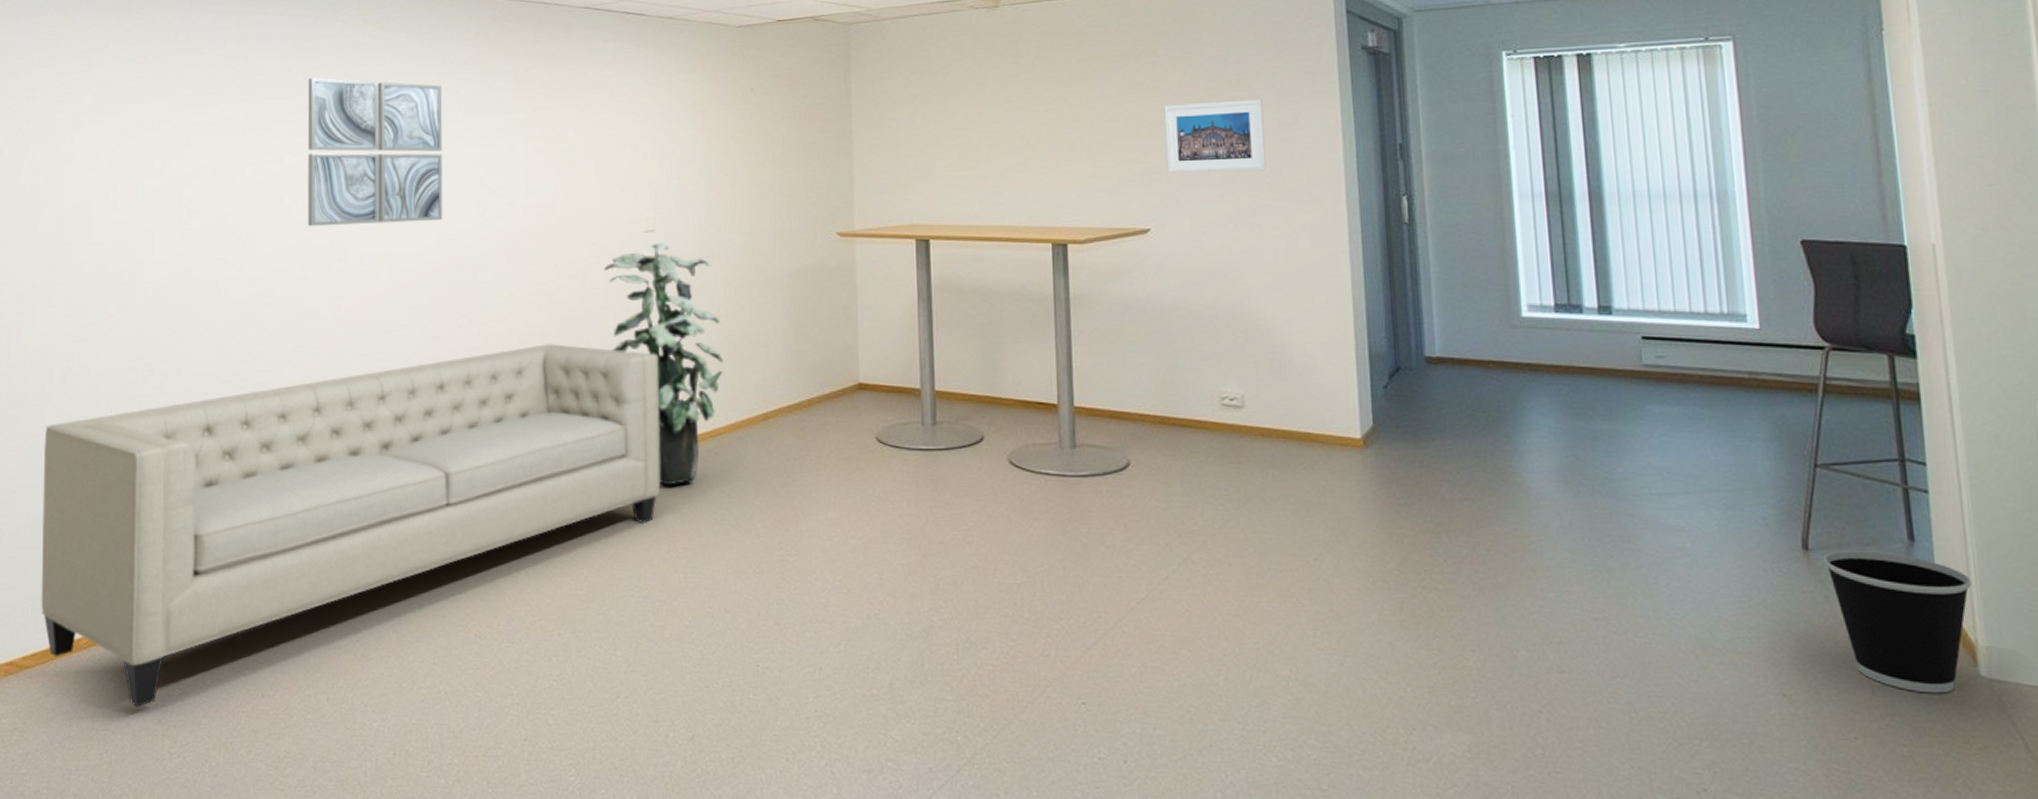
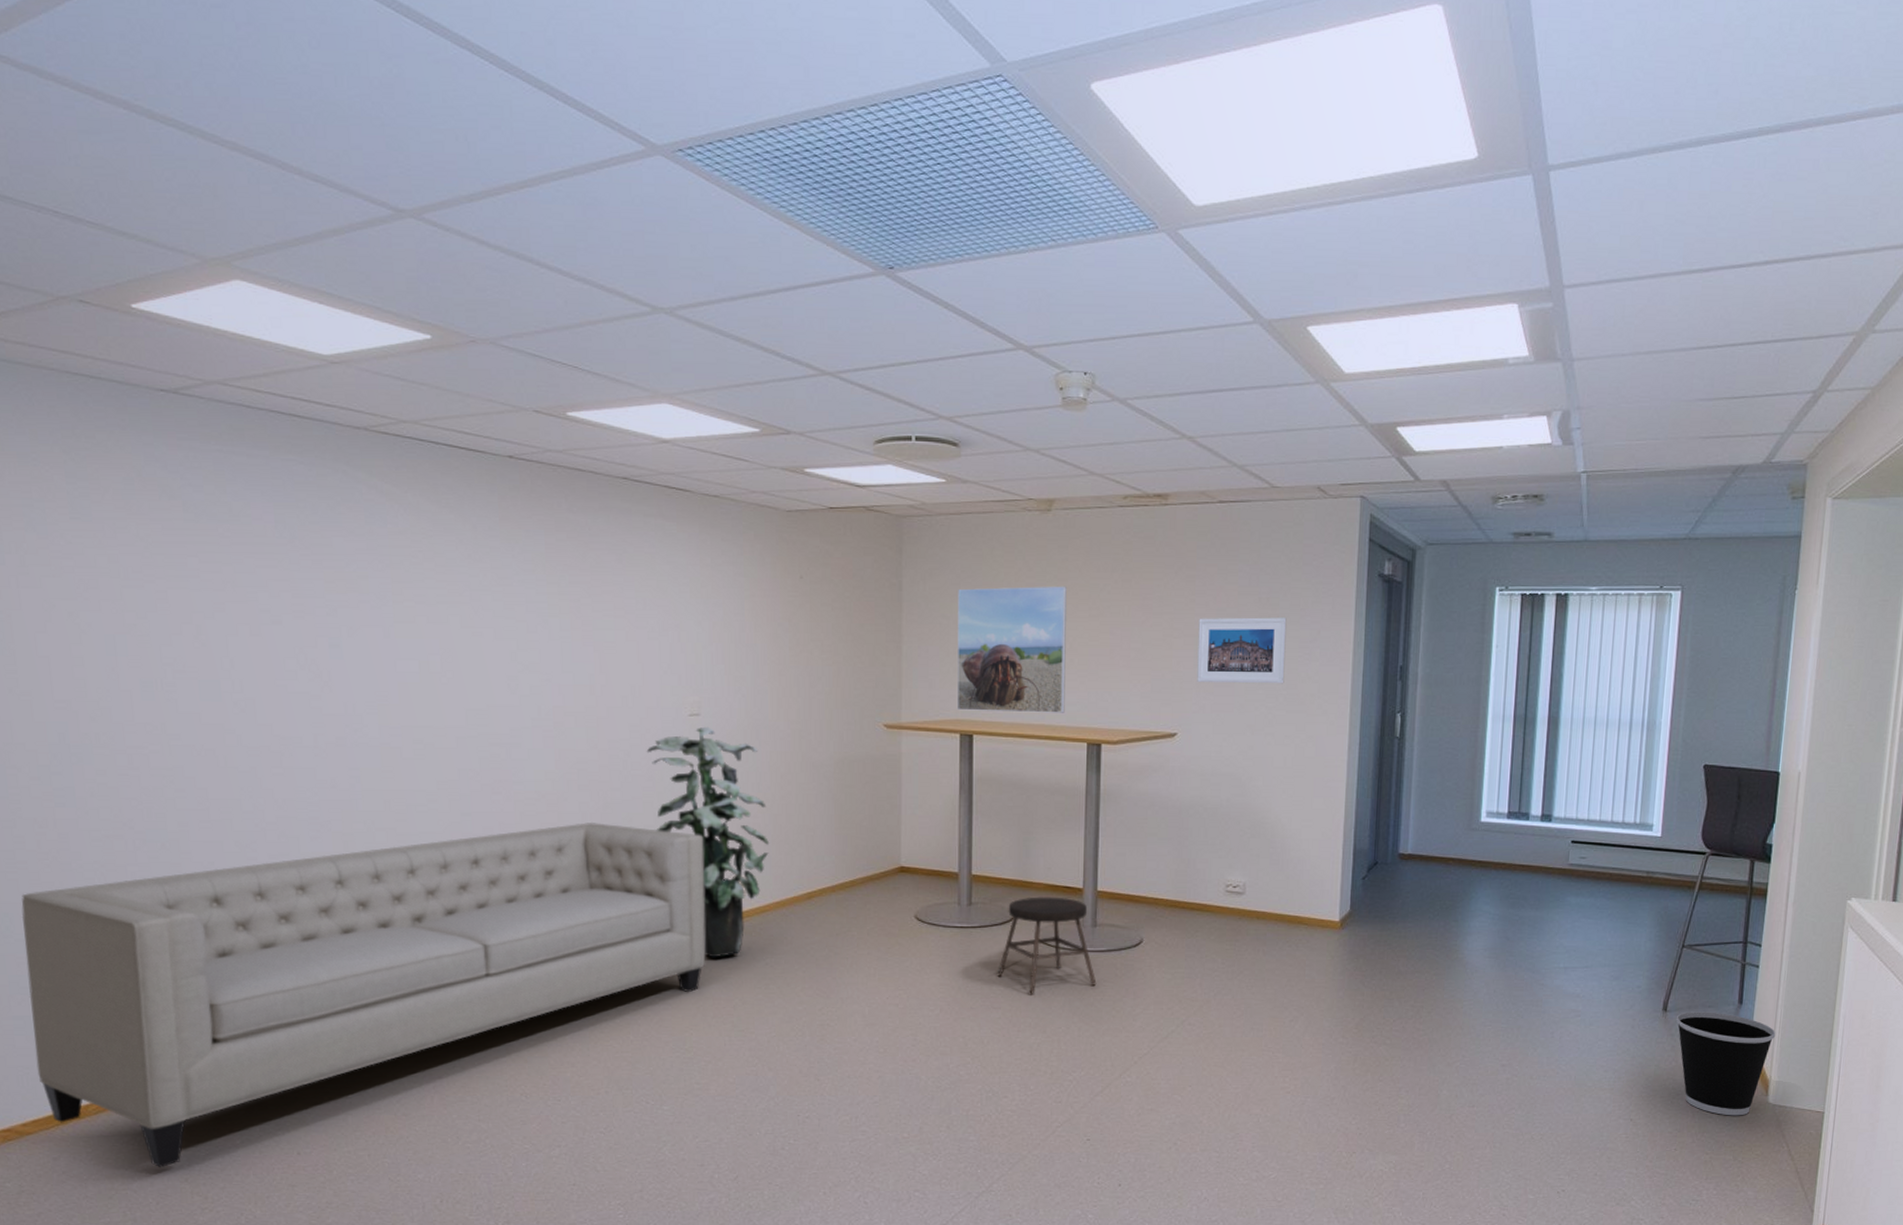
wall art: present [307,77,443,227] -> none [306,533,471,695]
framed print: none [907,81,1026,215] -> present [957,586,1067,713]
stool: none [968,414,1081,526] -> present [997,896,1097,994]

